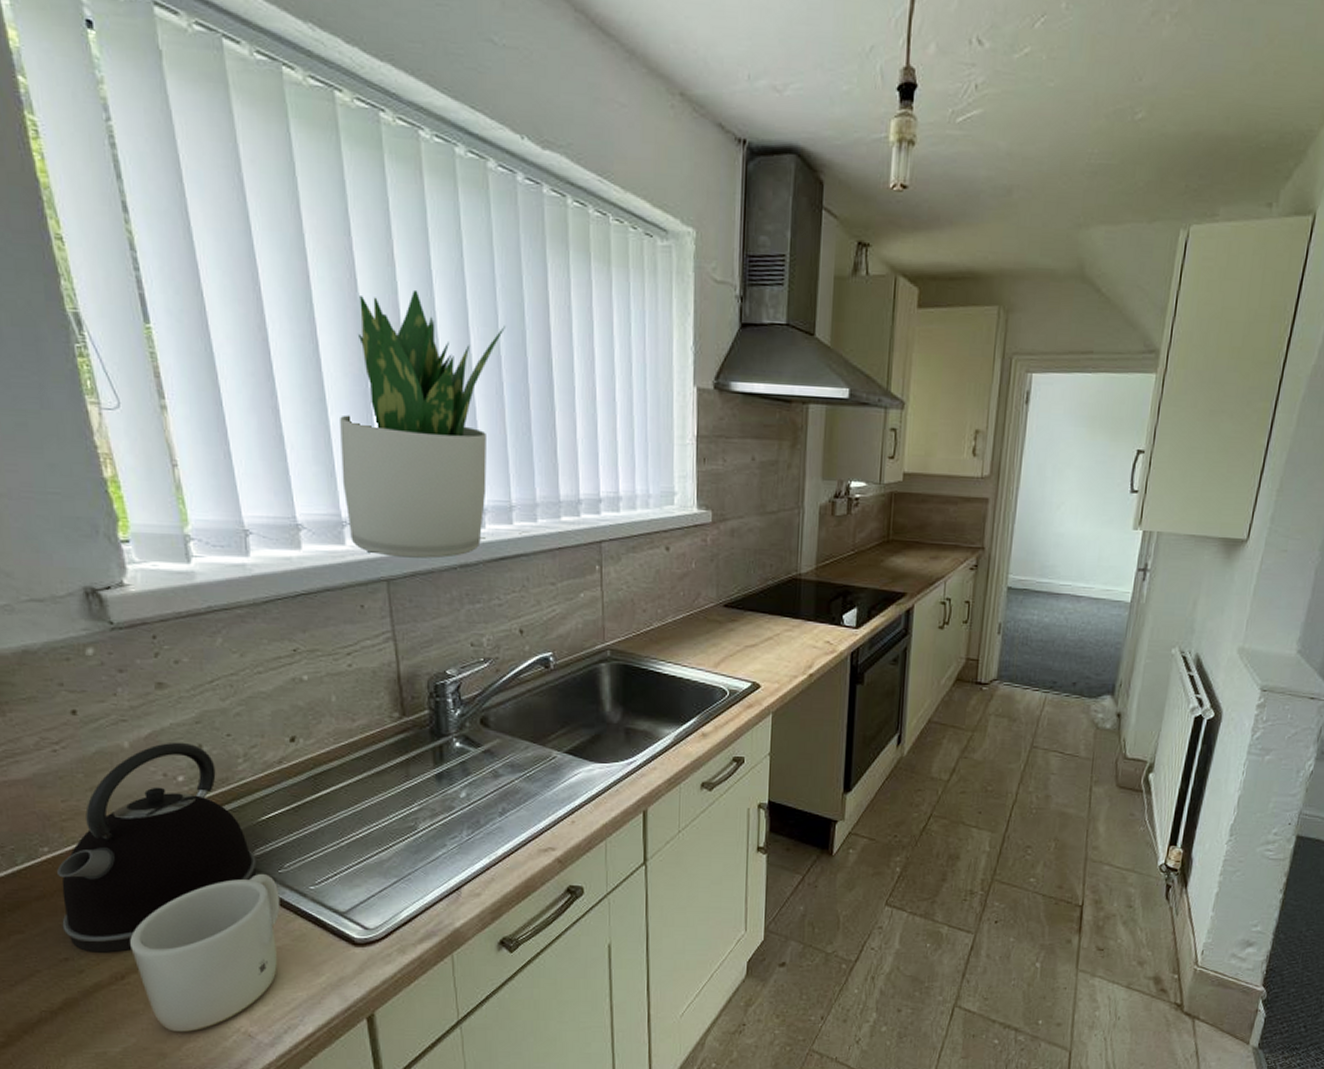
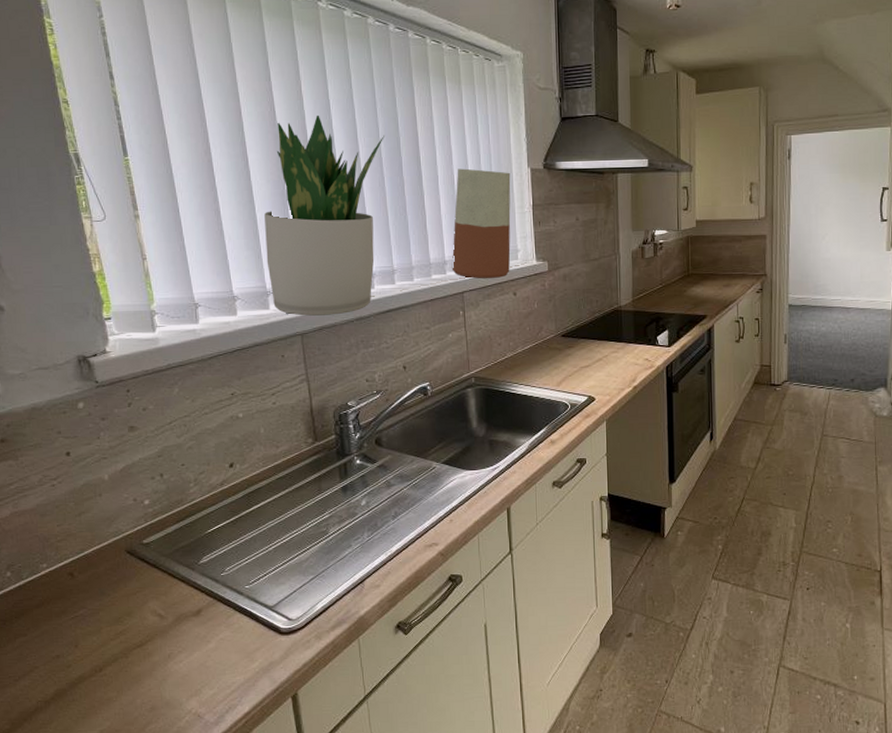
kettle: present [57,742,257,953] -> none [53,472,204,650]
mug: present [130,873,280,1033] -> none [107,576,223,716]
vase: none [587,379,671,528] -> present [451,168,511,279]

